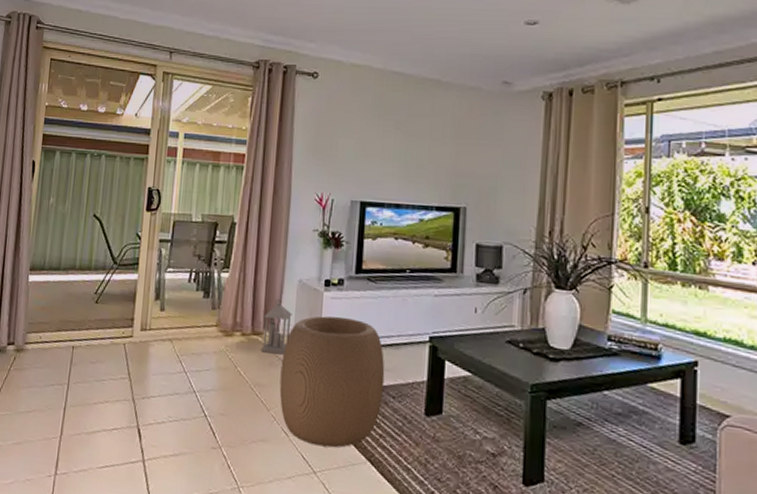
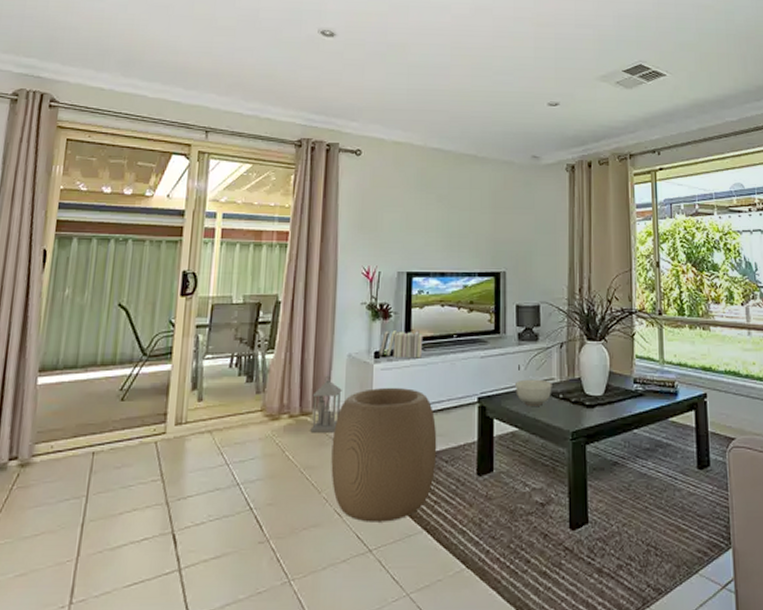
books: none [329,259,375,291] -> present [378,330,424,359]
bowl: none [470,323,512,353] -> present [515,379,552,406]

